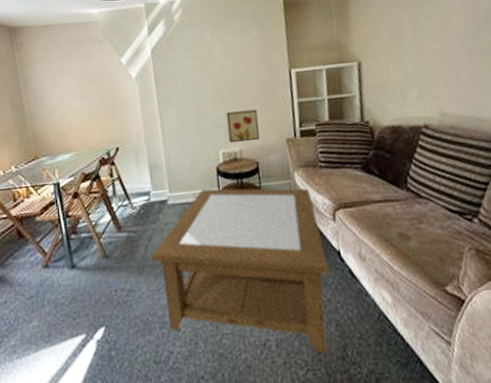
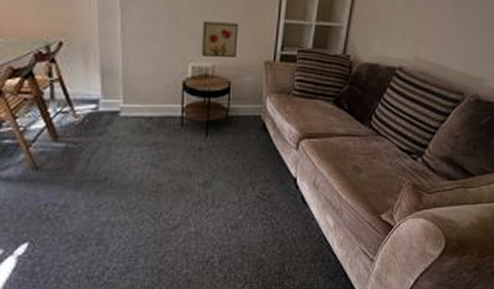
coffee table: present [152,188,330,354] -> none [94,103,283,269]

